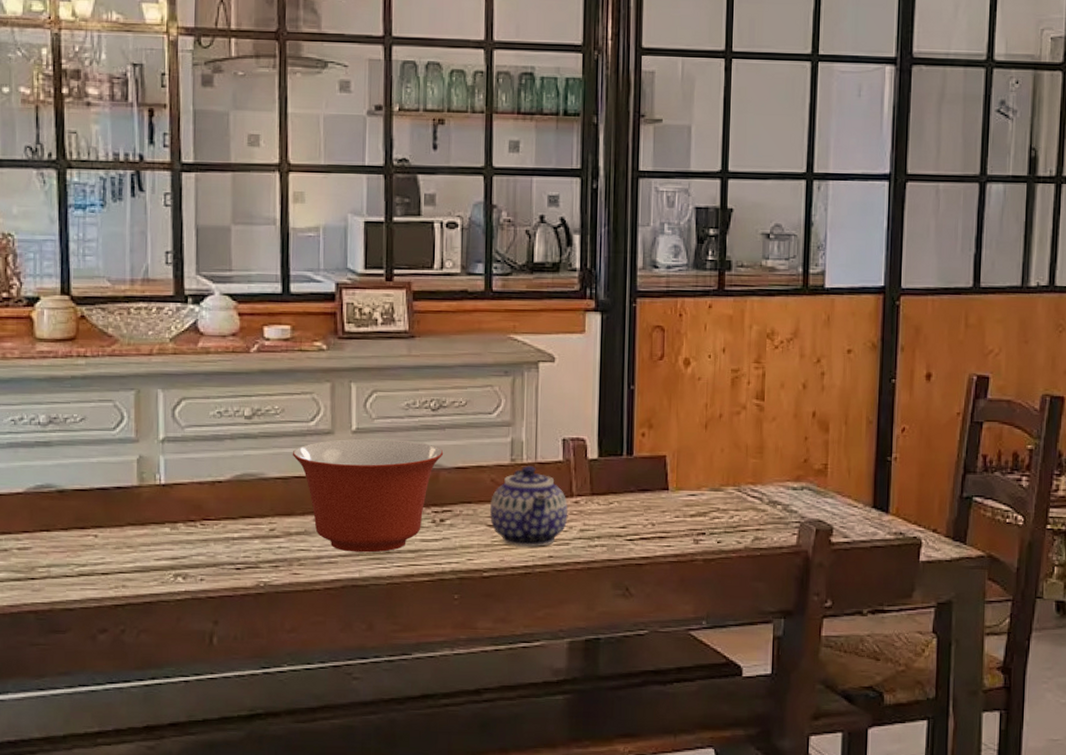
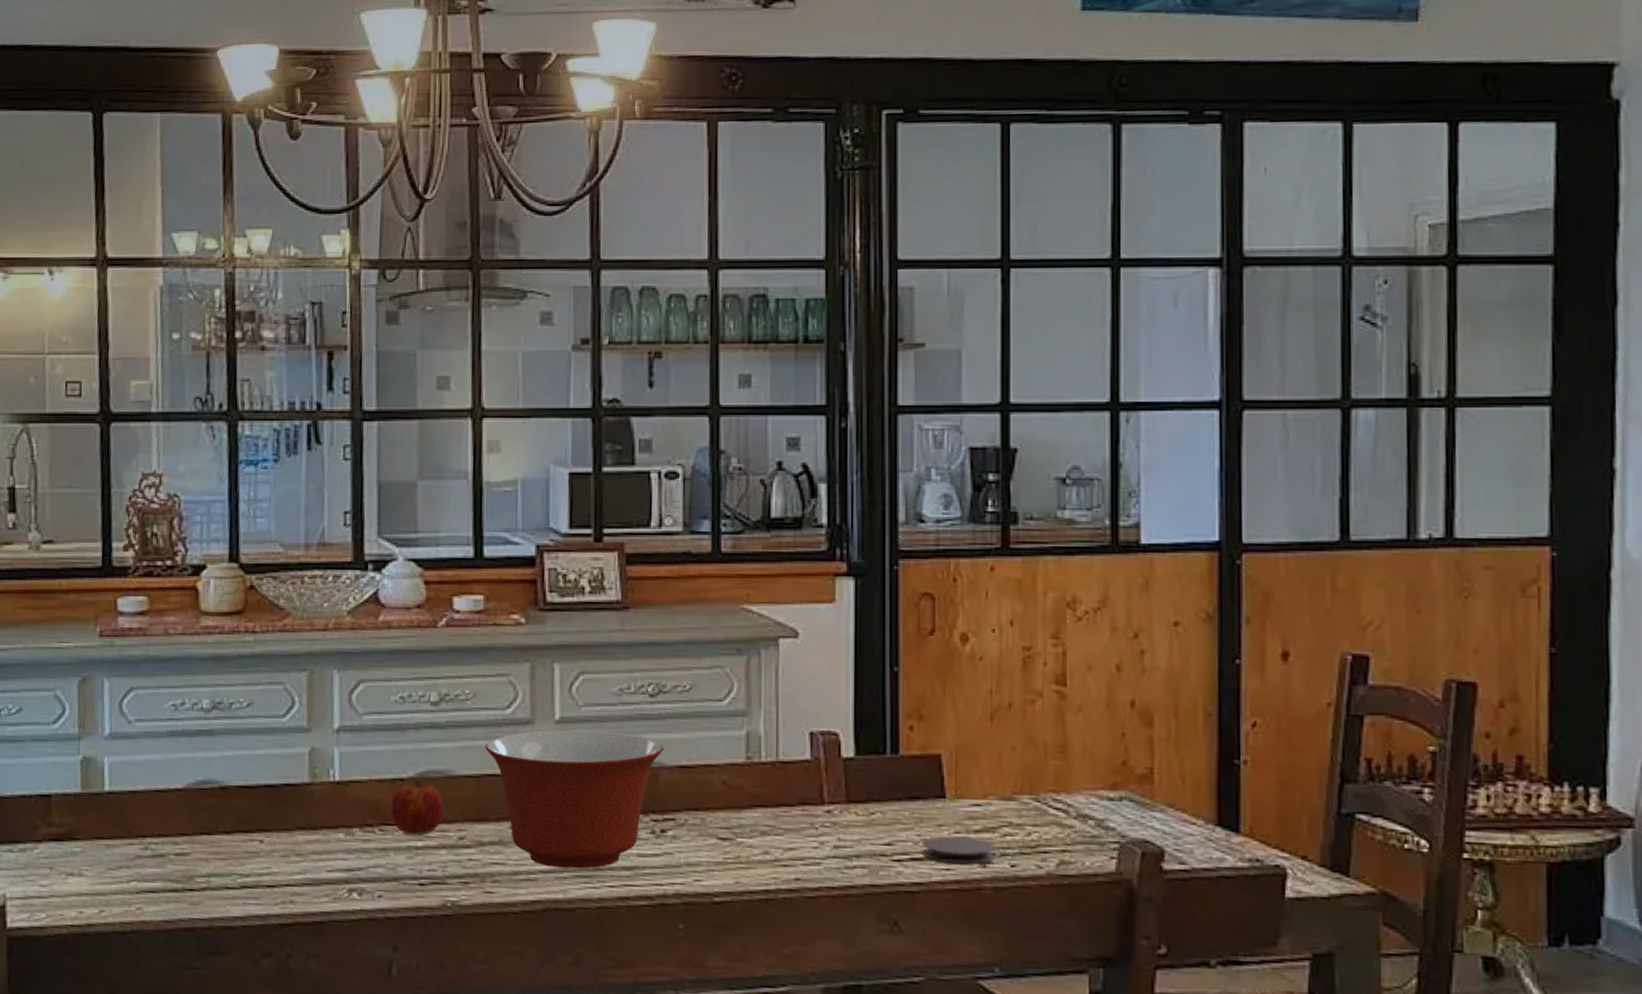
fruit: none [210,482,258,529] -> present [390,780,445,836]
teapot: present [490,466,568,547] -> none [722,765,819,866]
coaster: none [649,520,706,541] -> present [922,836,995,864]

